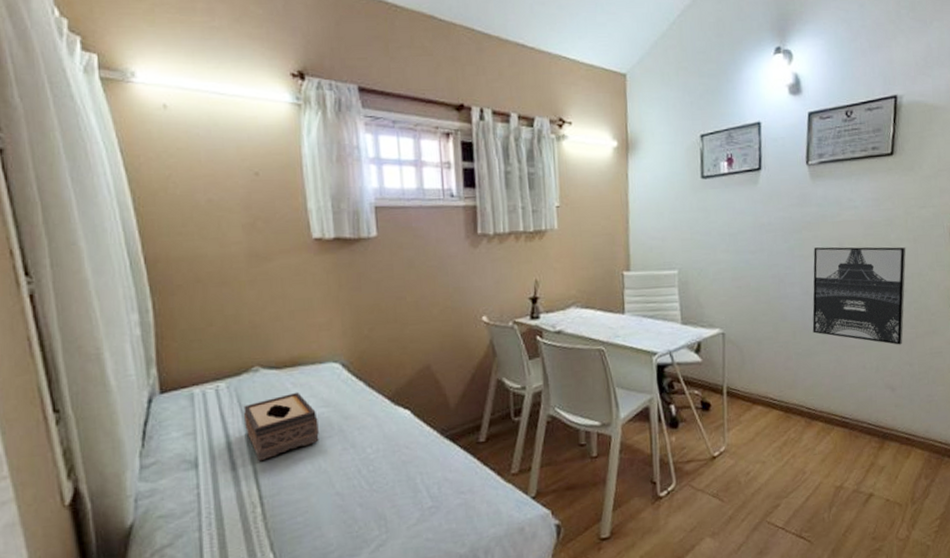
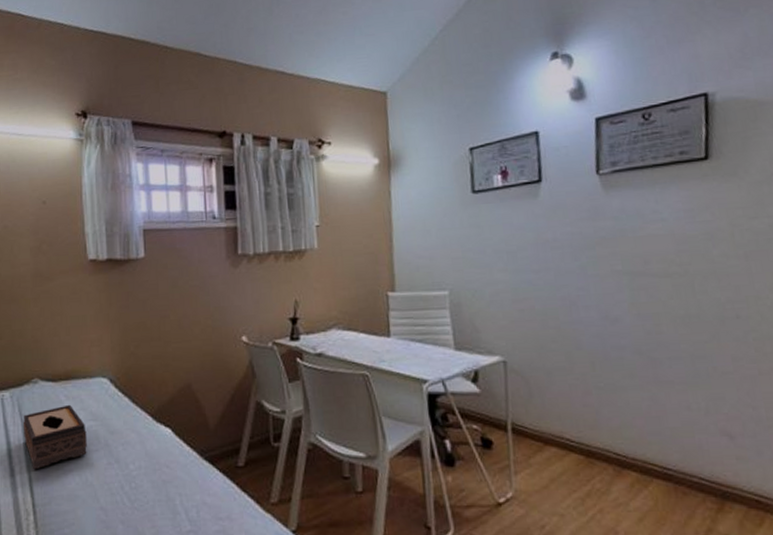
wall art: present [812,246,906,345] -> none [611,264,741,383]

